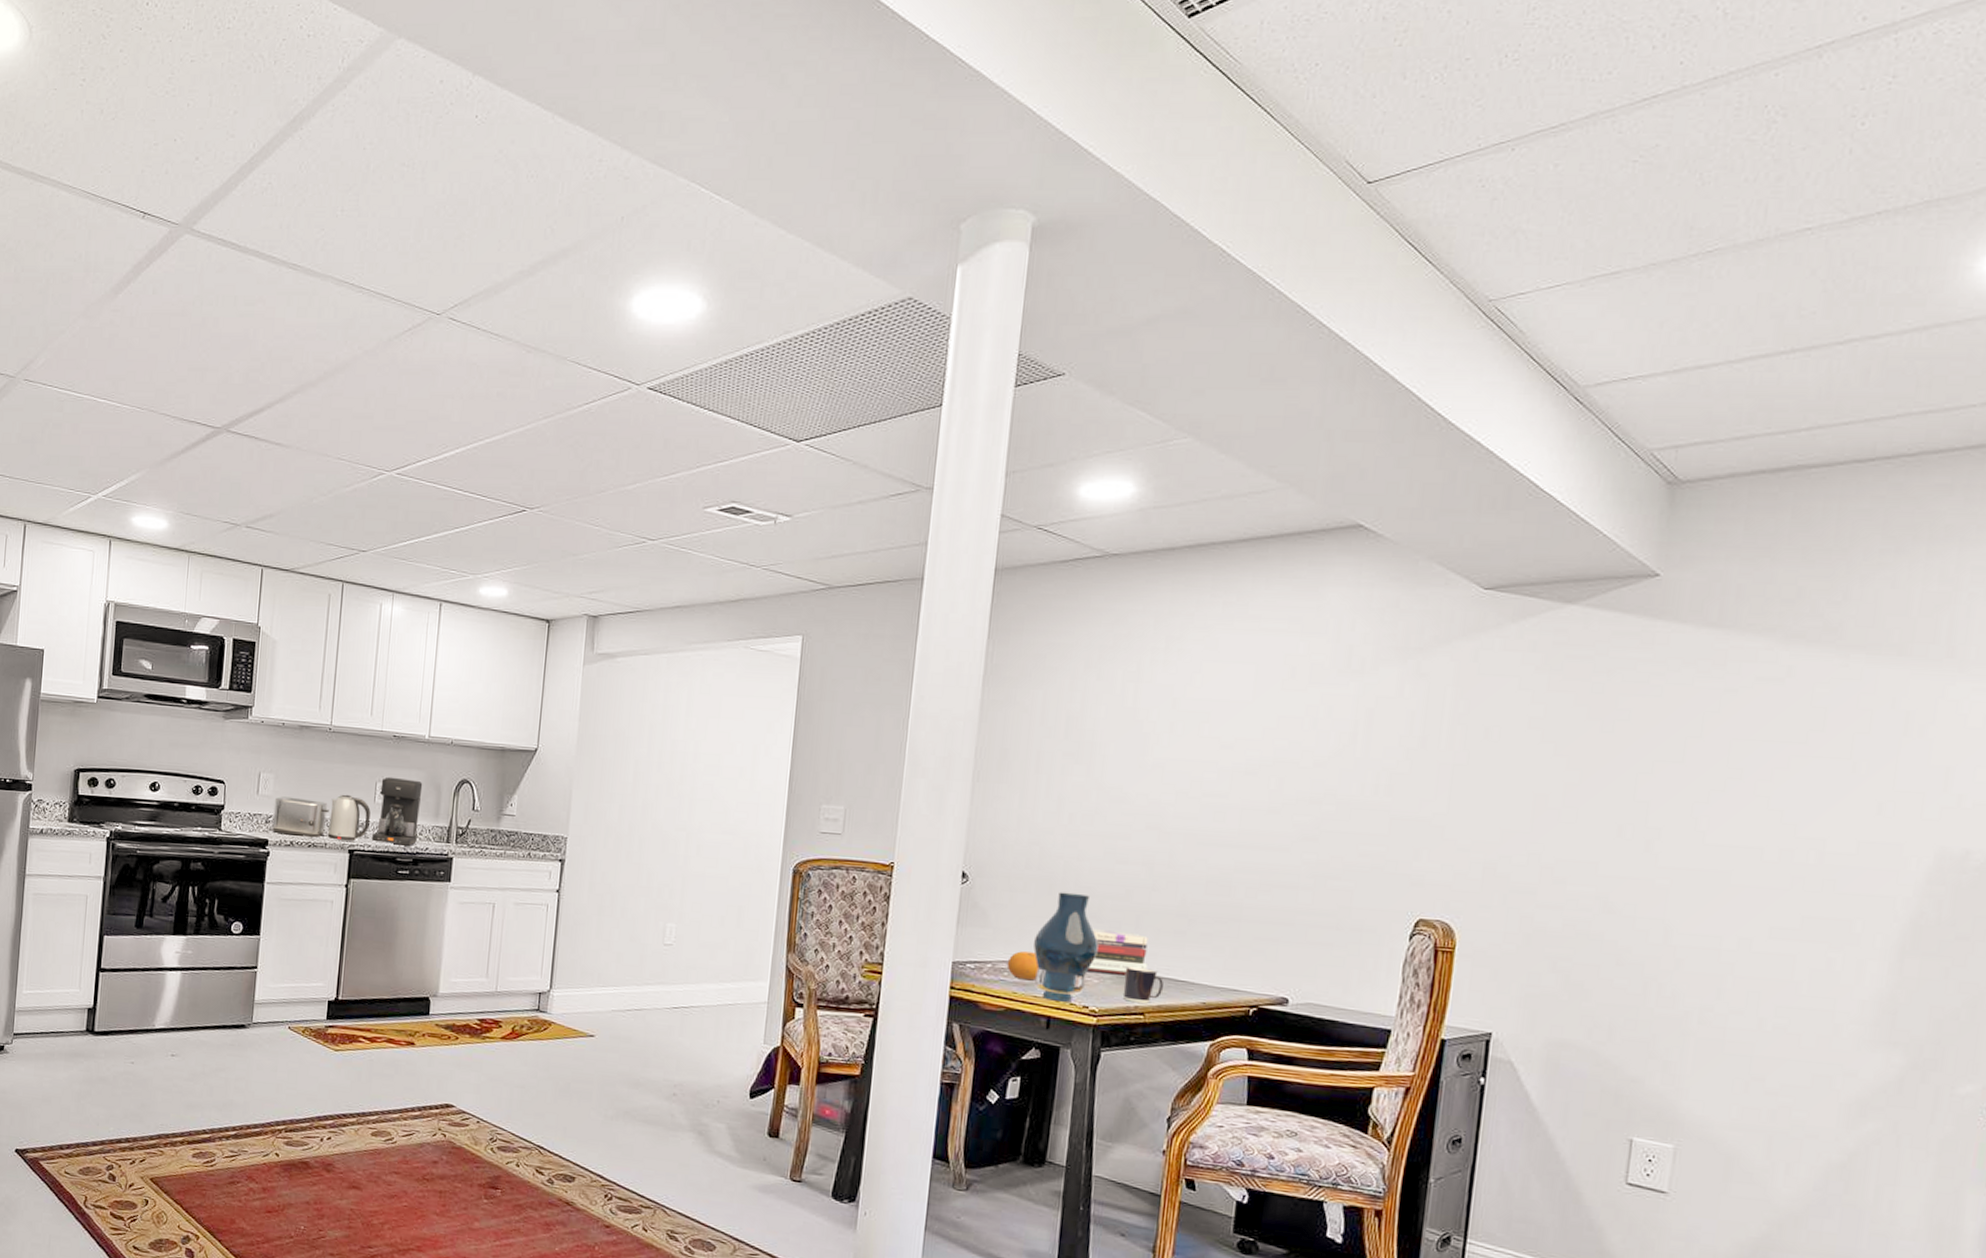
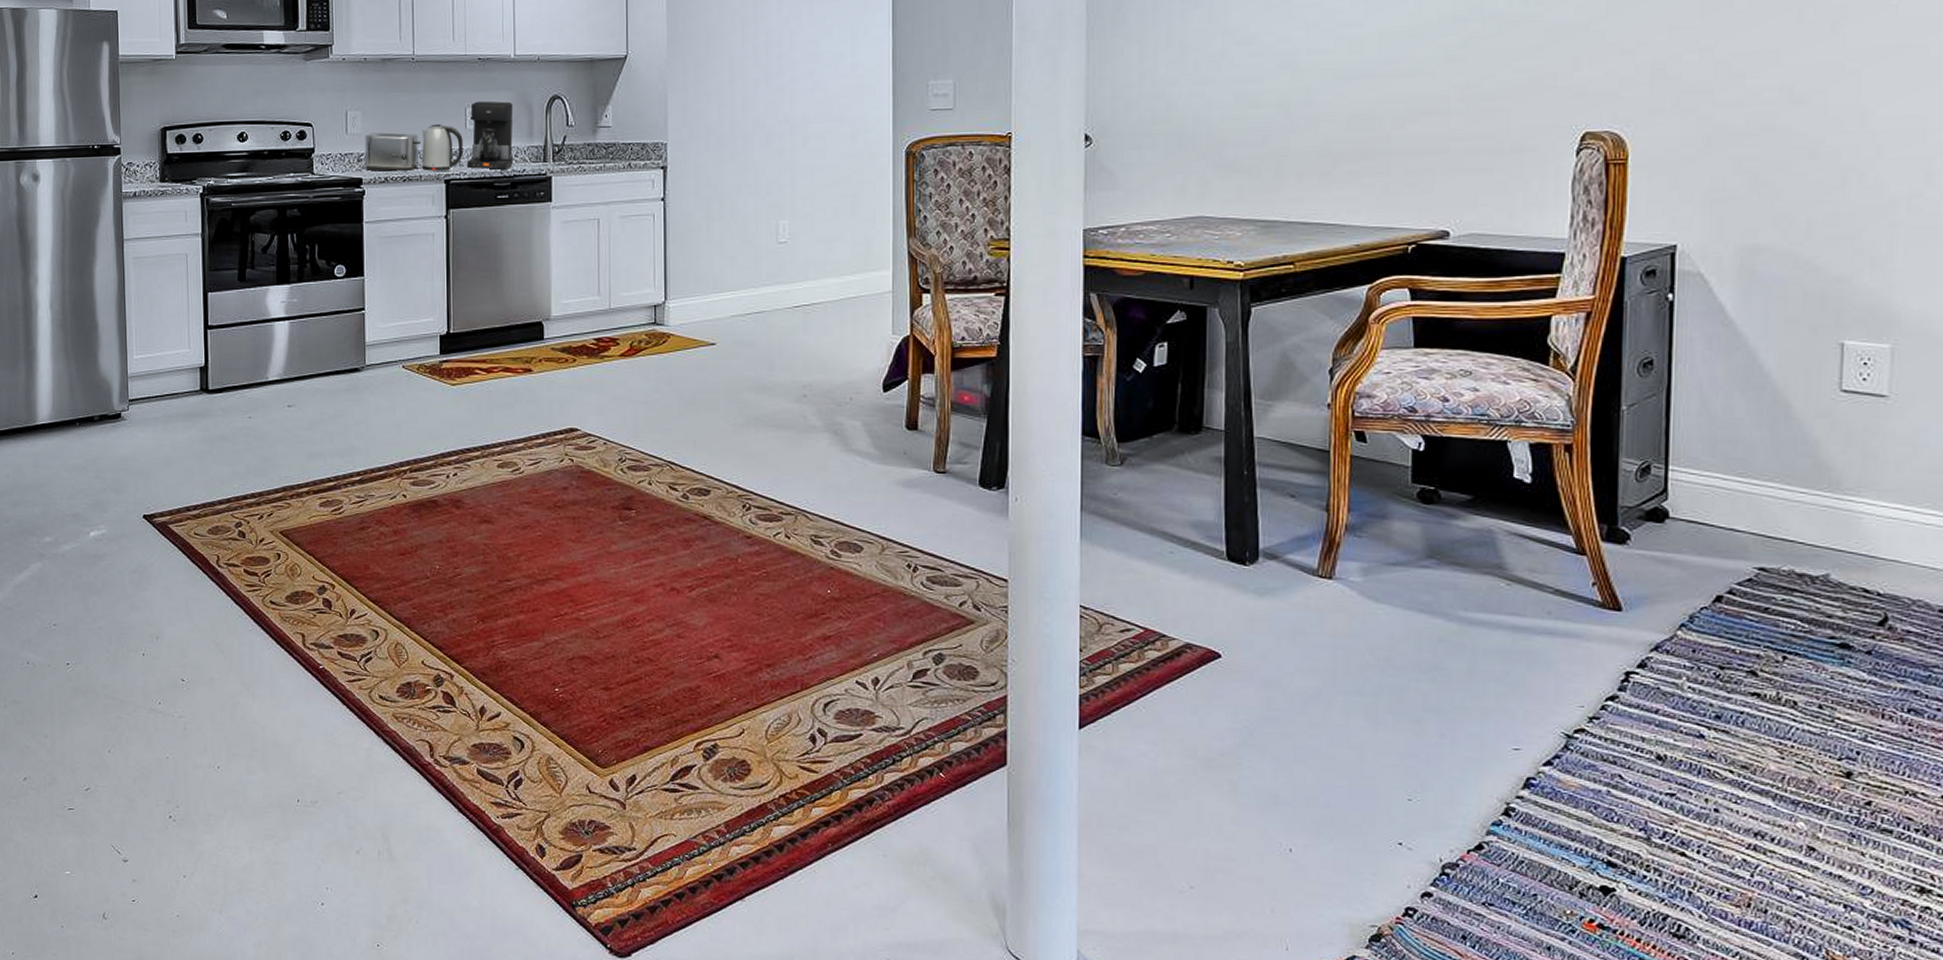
fruit: present [1006,951,1039,981] -> none [1141,211,1175,241]
vase: present [1033,892,1099,1002] -> none [1167,144,1238,259]
books: present [1088,929,1148,976] -> none [1229,179,1292,225]
mug: present [1122,966,1163,1003] -> none [1269,215,1312,252]

